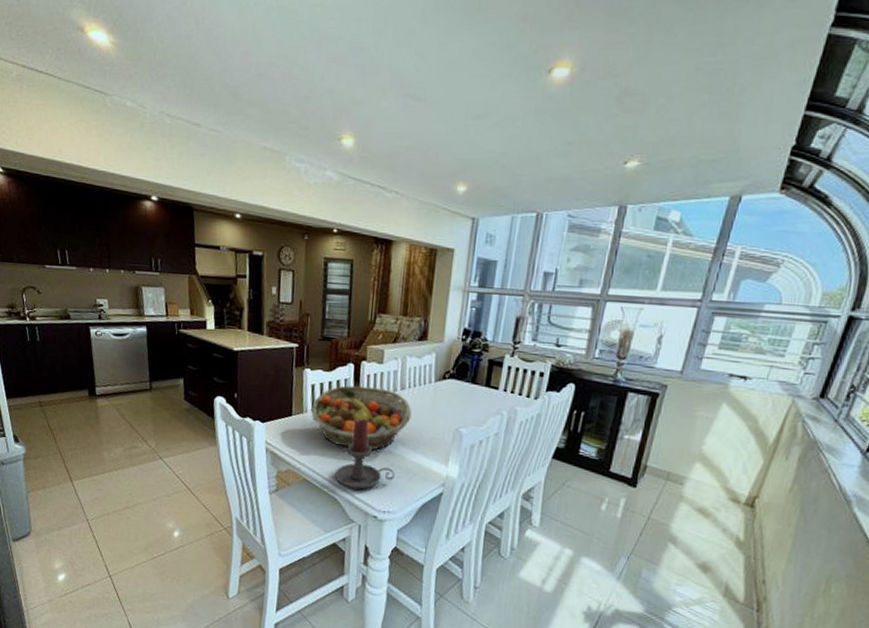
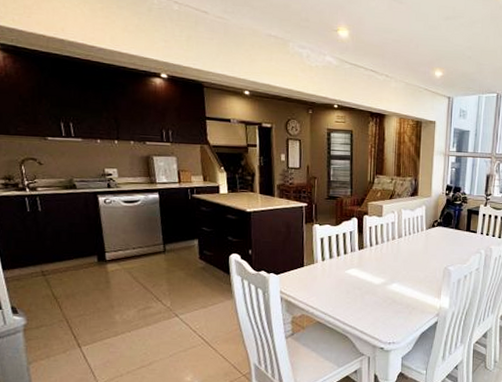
fruit basket: present [310,385,412,450] -> none [320,236,408,290]
candle holder: present [335,419,395,490] -> none [345,265,397,326]

